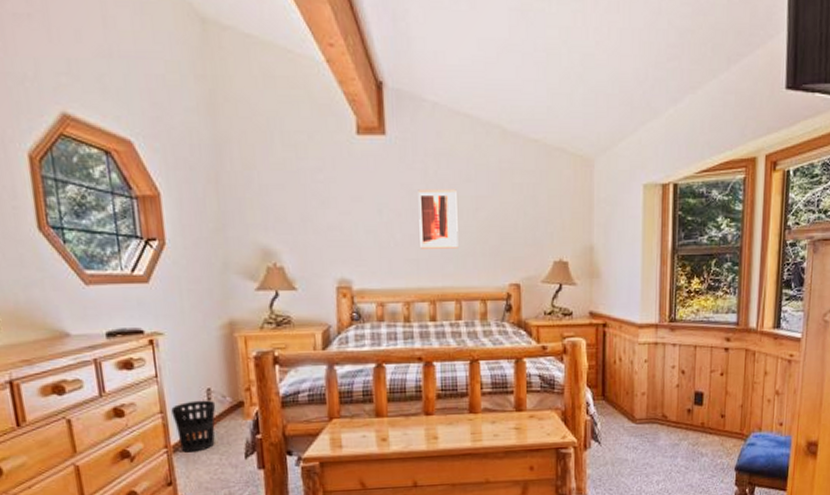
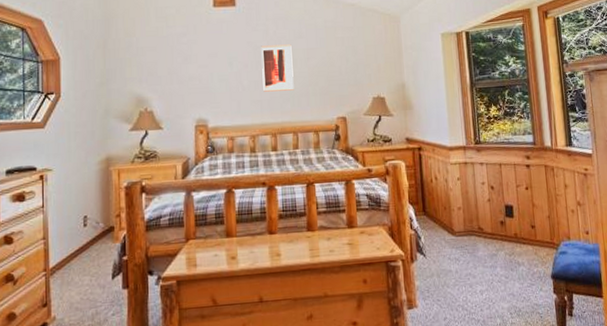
wastebasket: present [171,400,216,453] -> none [53,226,90,275]

